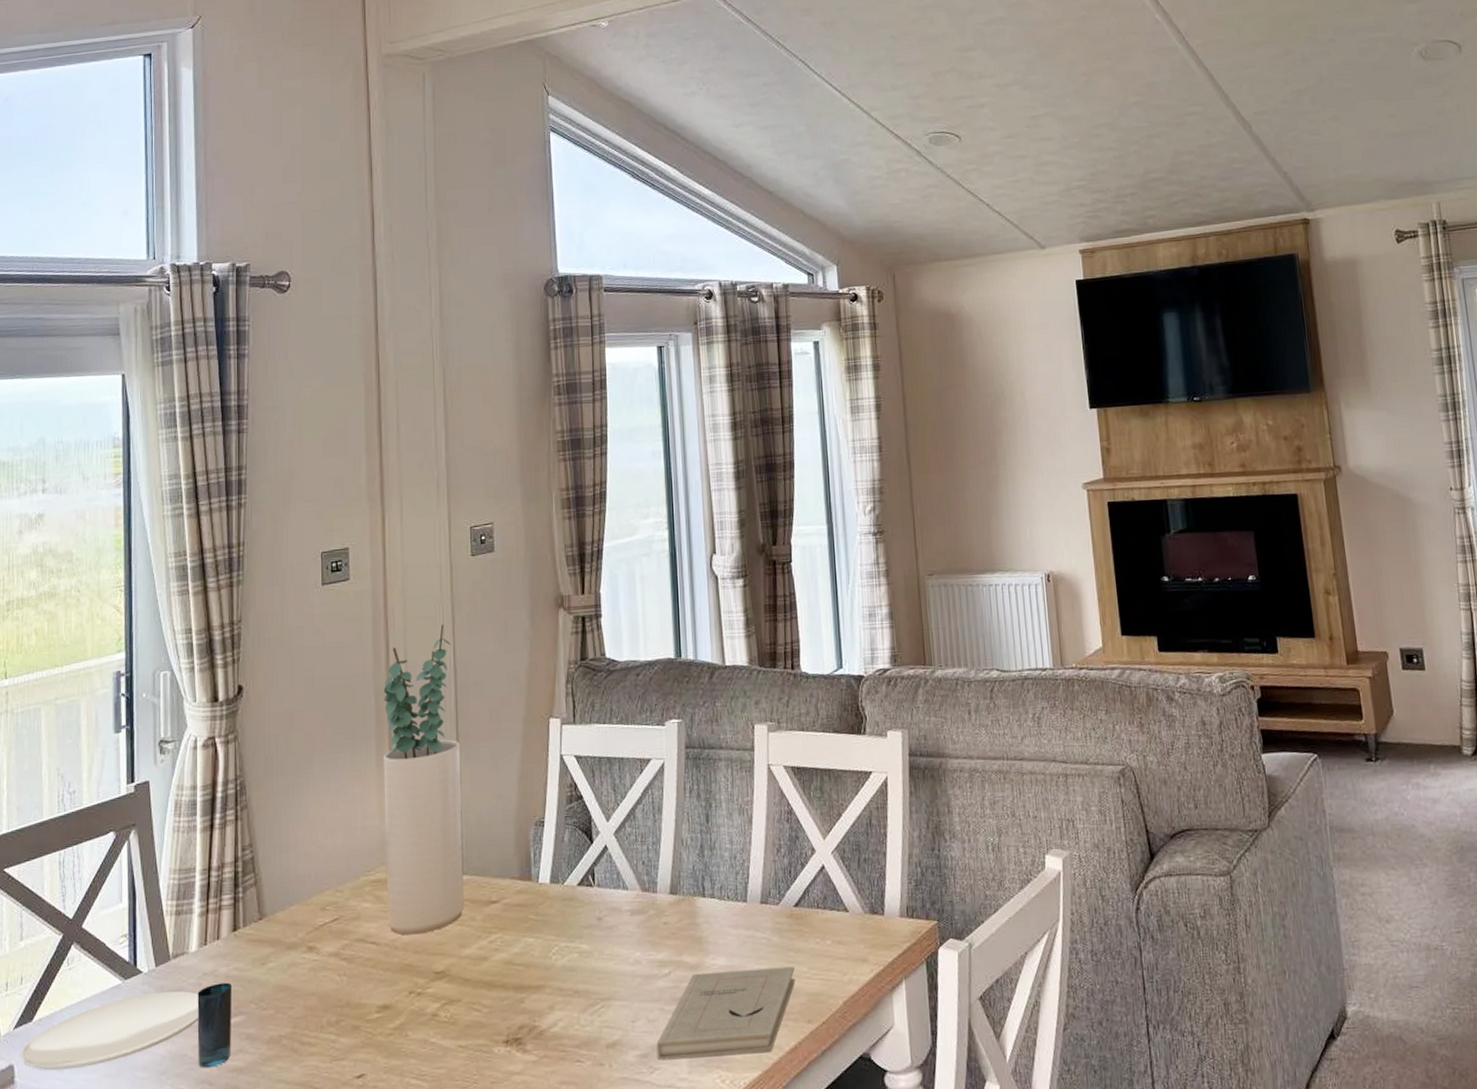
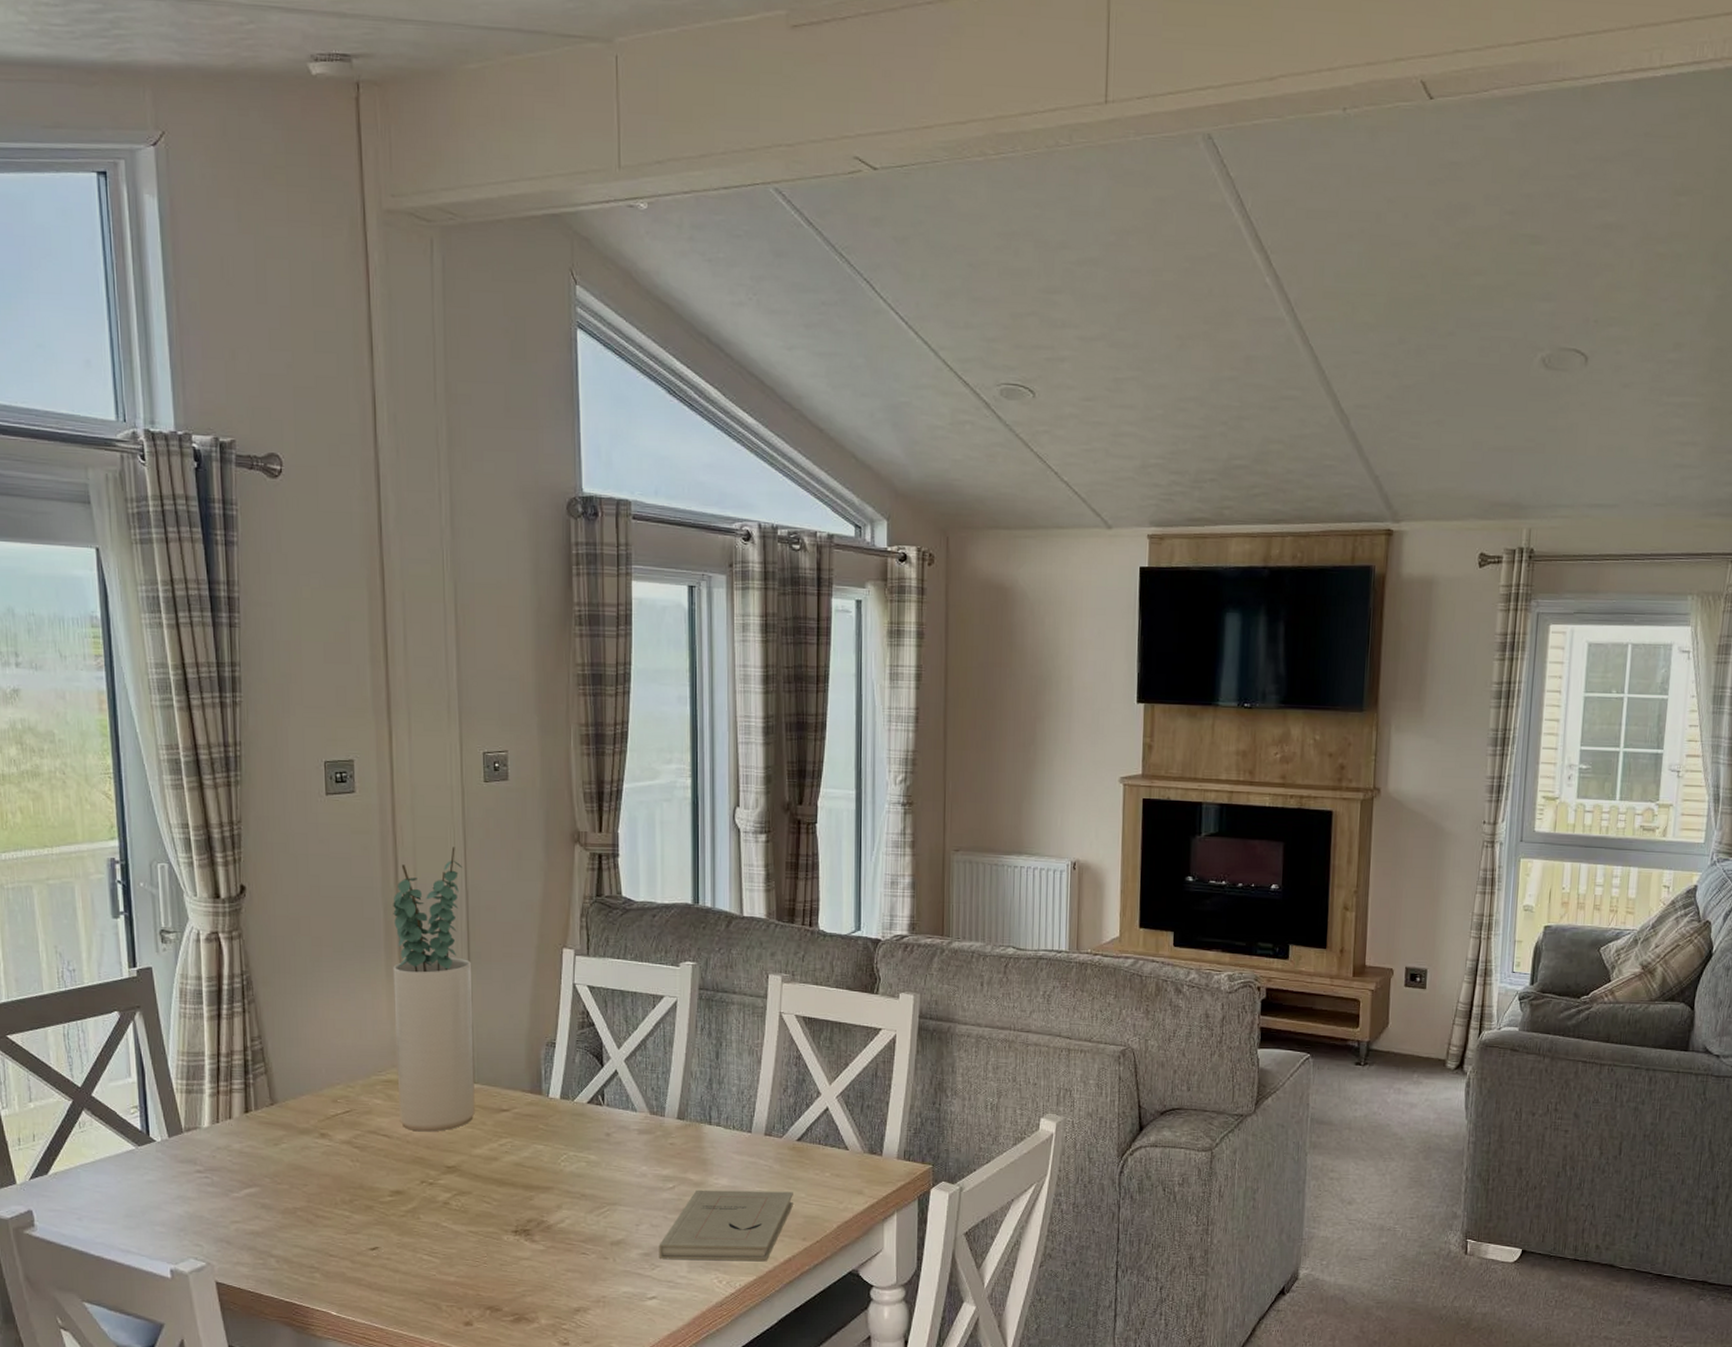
plate: present [21,990,199,1071] -> none [38,1159,214,1219]
cup: present [197,982,232,1068] -> none [211,1157,248,1229]

